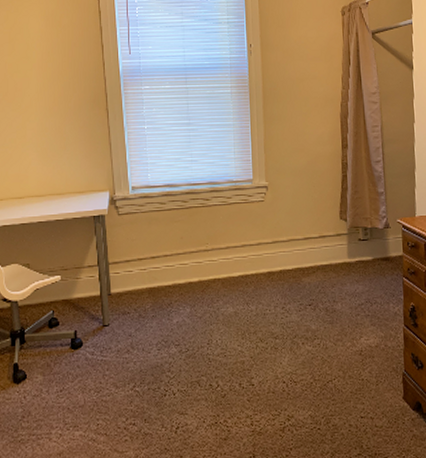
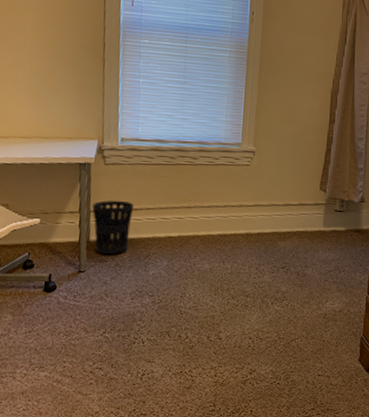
wastebasket: none [110,249,151,306] -> present [92,200,134,254]

